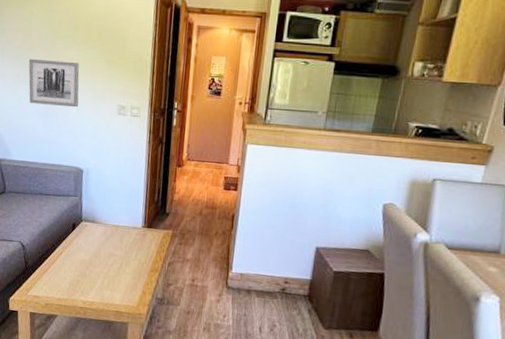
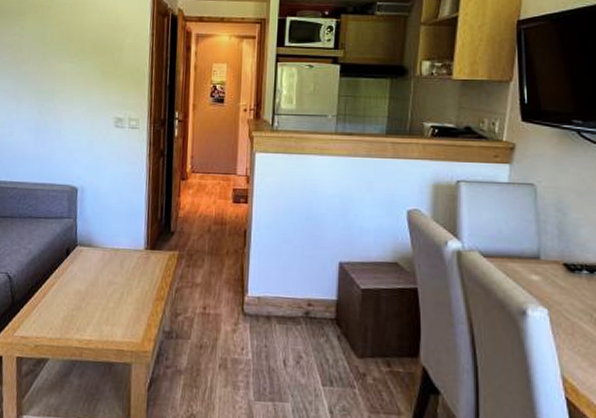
wall art: present [28,58,80,108] -> none [18,73,73,122]

